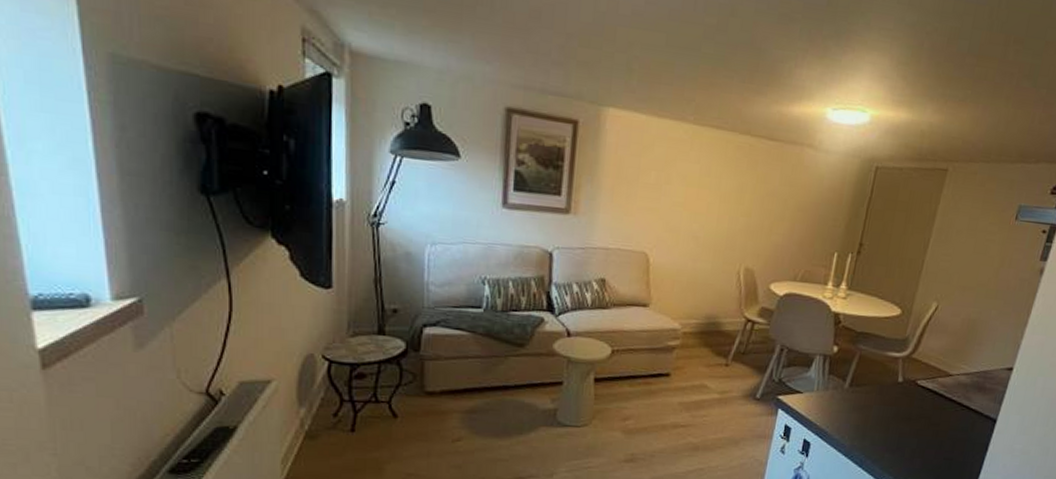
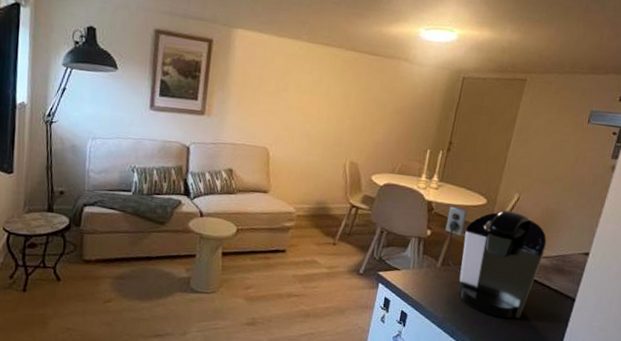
coffee maker: none [853,317,967,444] -> present [445,205,547,318]

